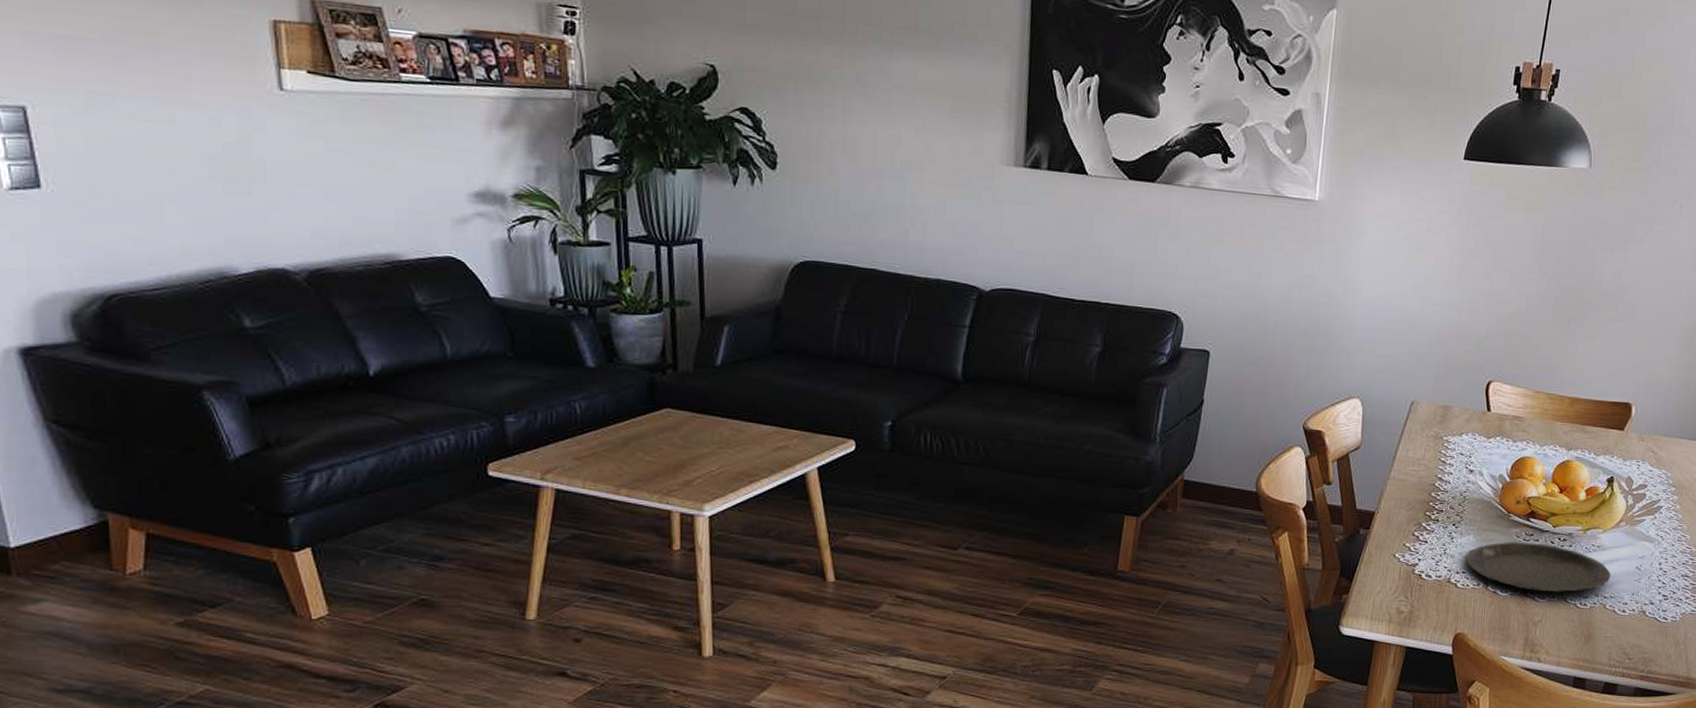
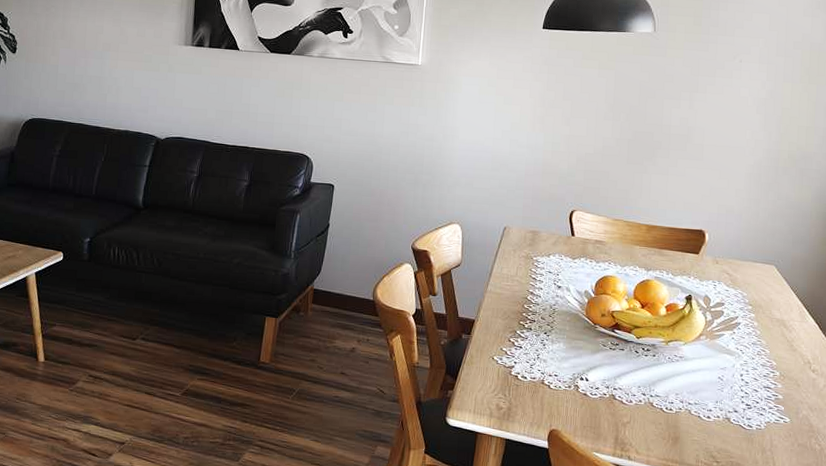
plate: present [1465,541,1611,592] -> none [557,349,695,397]

